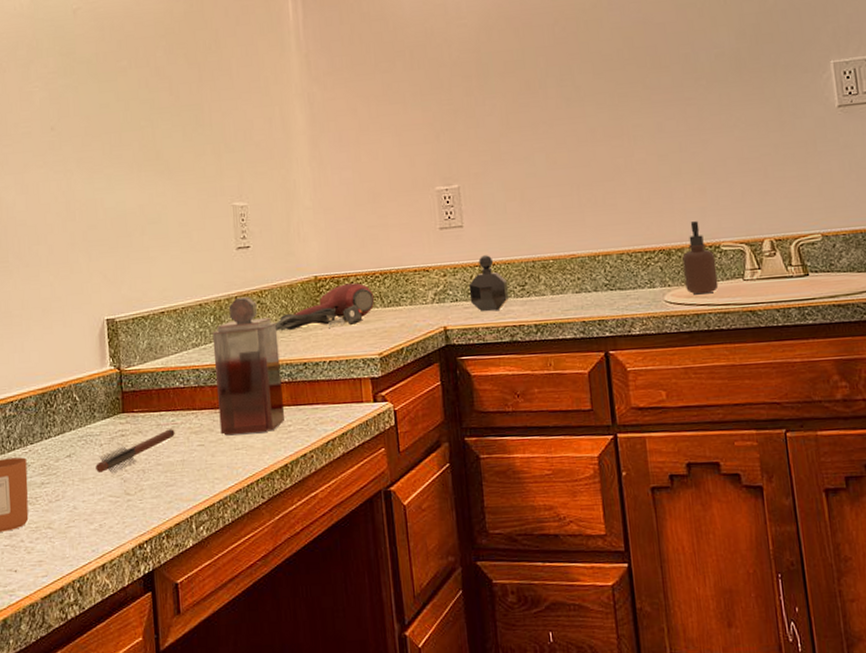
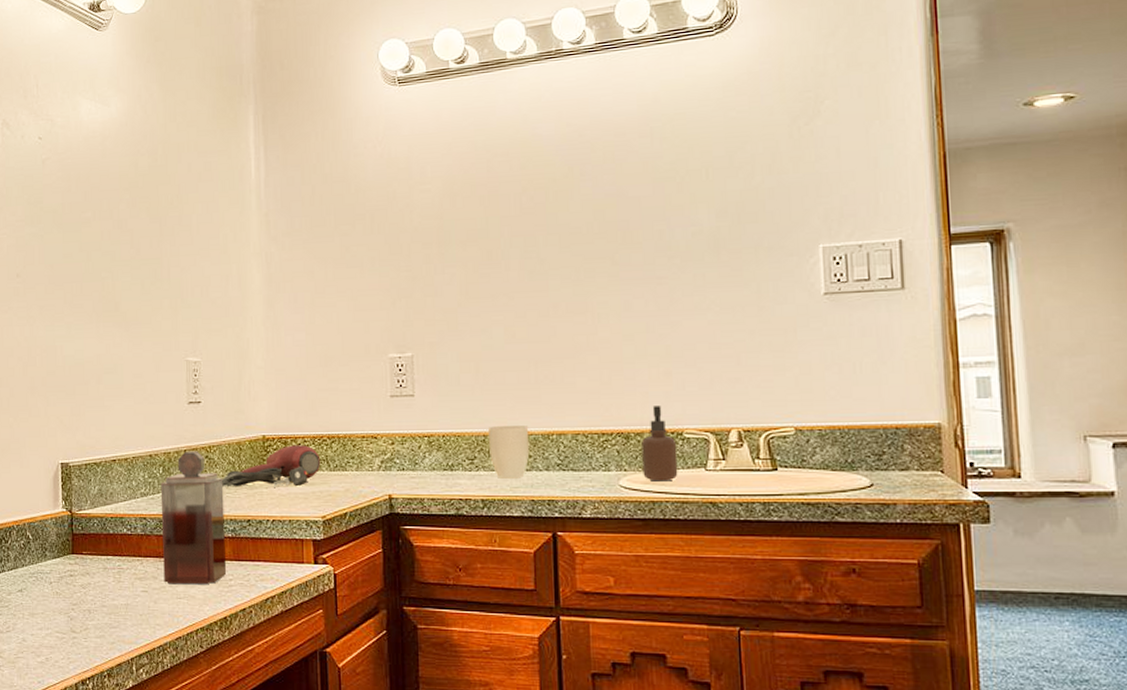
hairbrush: present [96,429,175,474] -> none [45,573,120,610]
perfume bottle: present [468,255,510,312] -> none [416,426,457,483]
mug: none [536,249,578,304] -> present [487,426,530,480]

